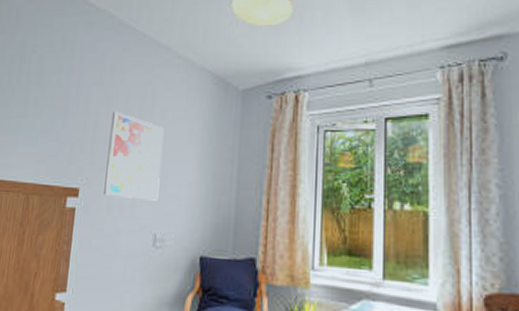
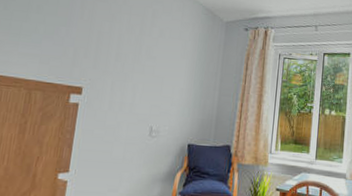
wall art: present [104,111,164,201] -> none [106,26,162,101]

